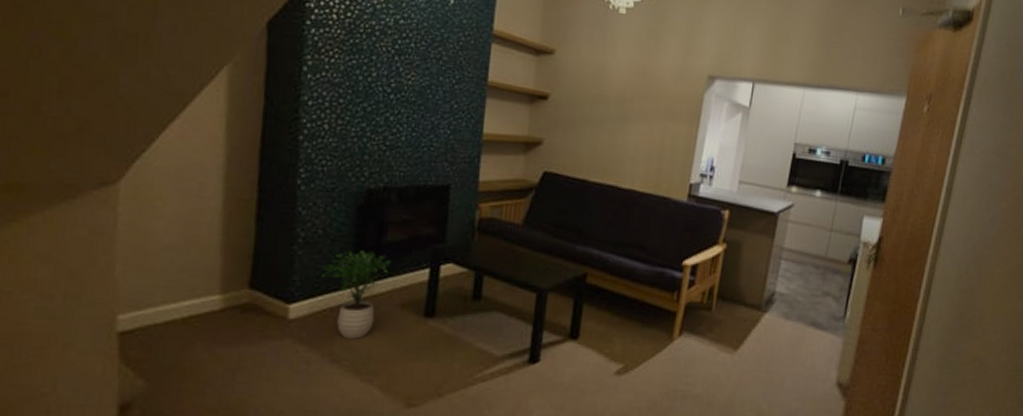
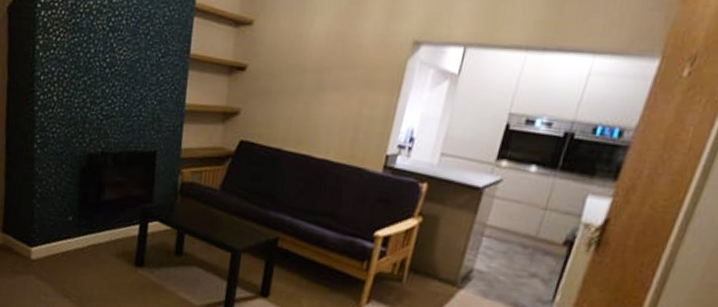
potted plant: present [321,249,392,339] -> none [54,205,109,280]

